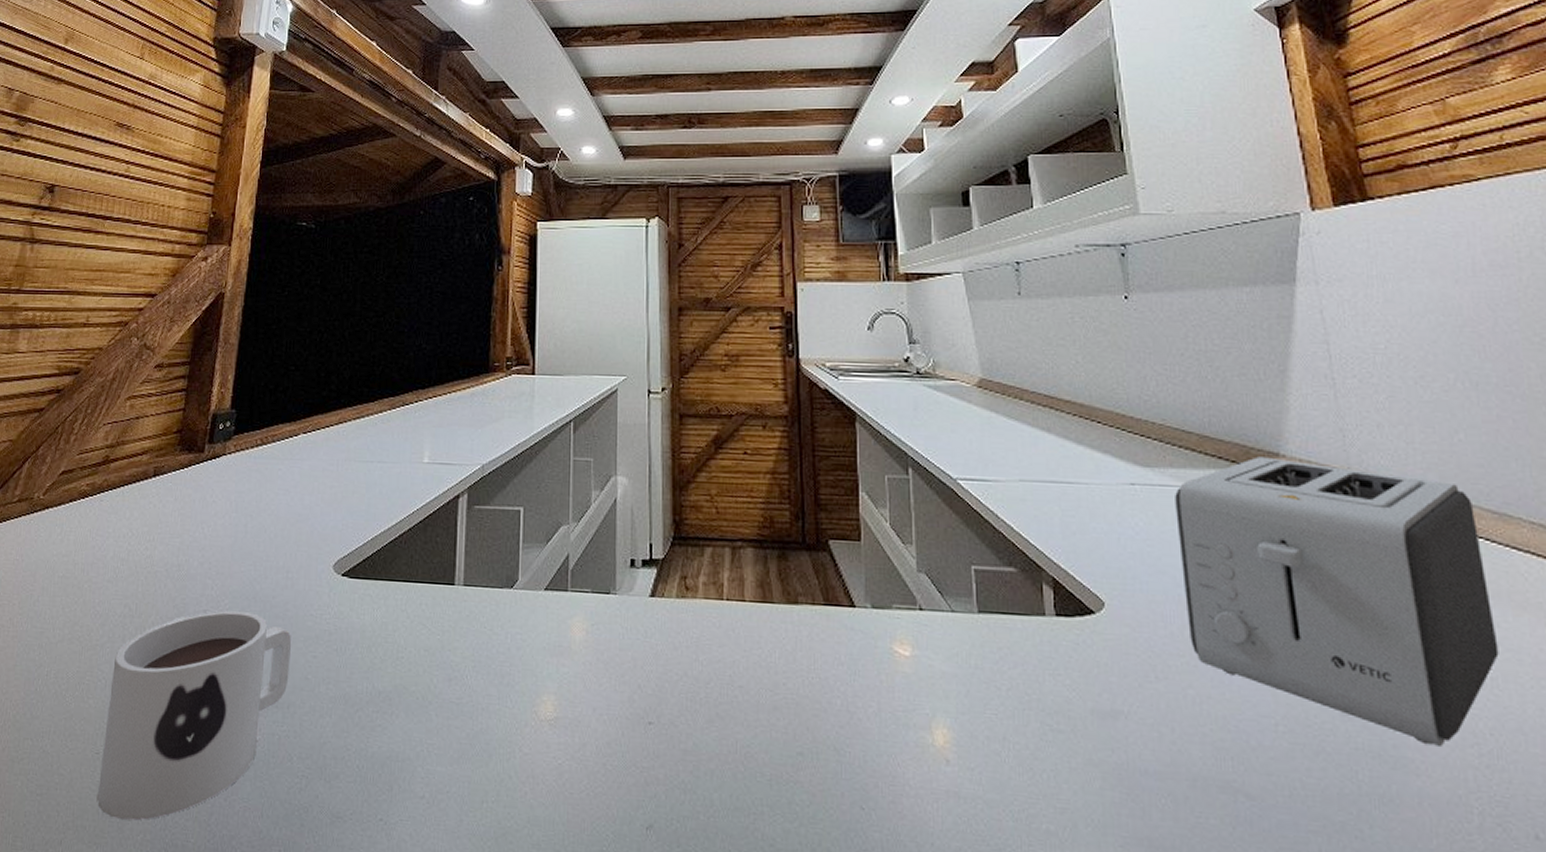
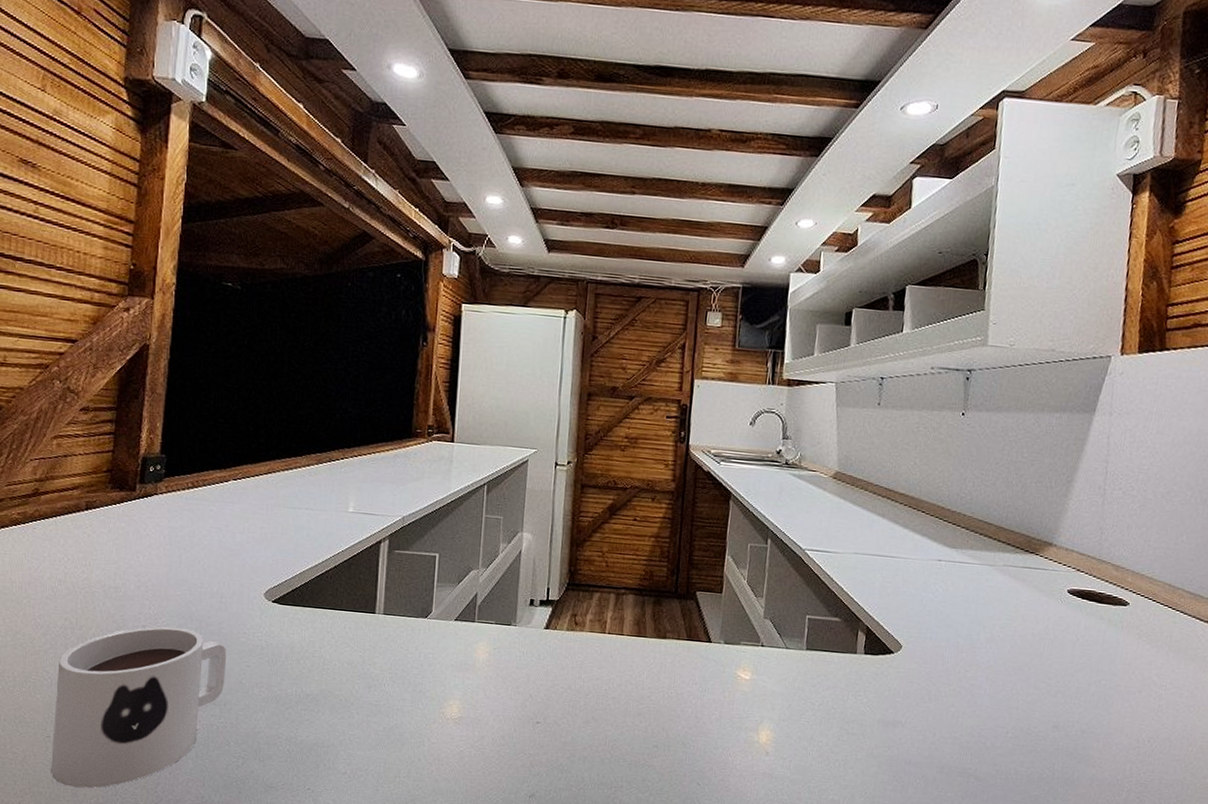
toaster: present [1175,456,1499,748] -> none [959,545,1179,749]

